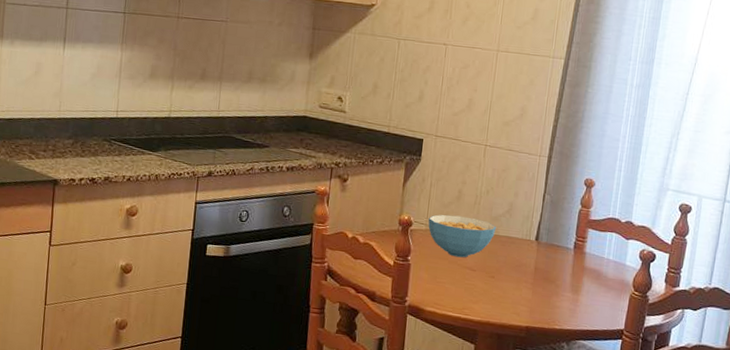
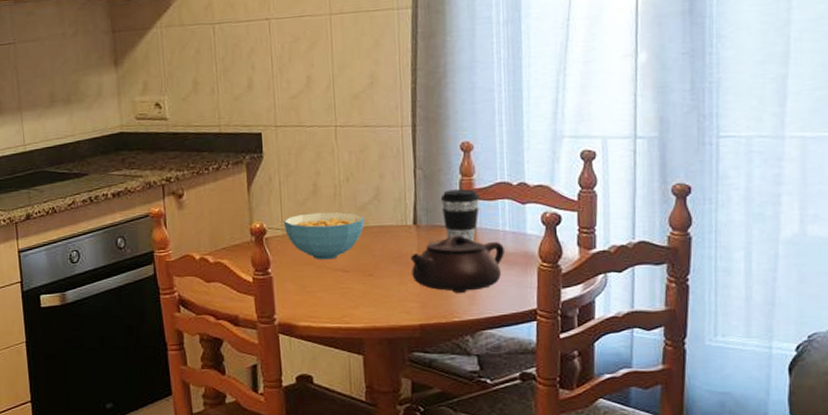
teapot: none [527,255,606,306] -> present [411,234,504,293]
coffee cup: none [560,216,594,264] -> present [440,189,481,242]

